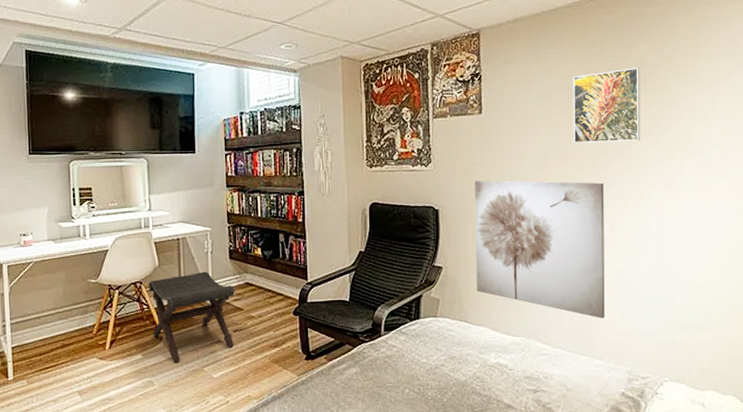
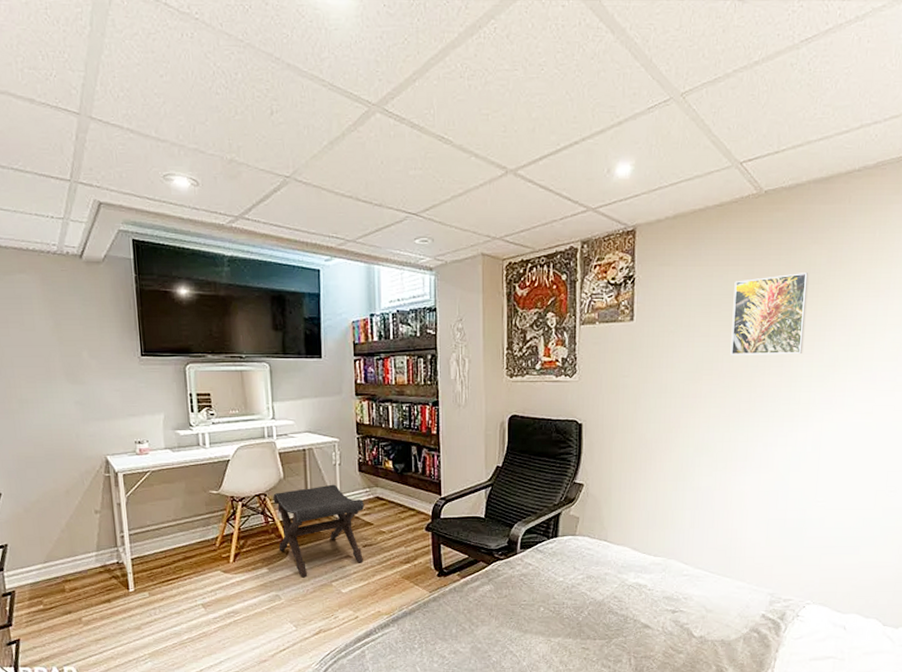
wall art: present [475,180,605,319] -> none [618,393,760,540]

